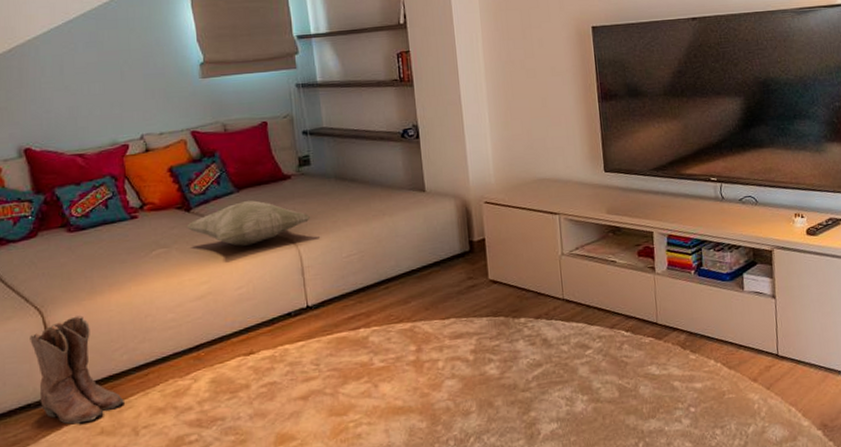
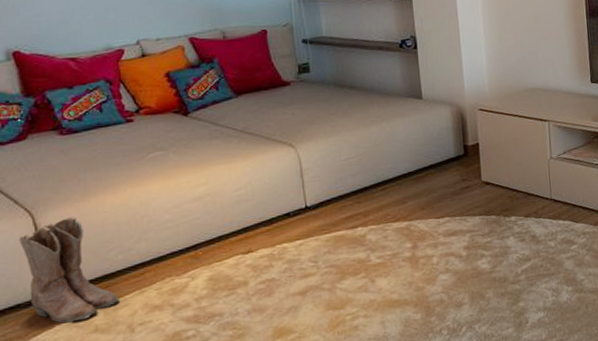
decorative pillow: present [185,200,311,246] -> none [183,105,310,149]

